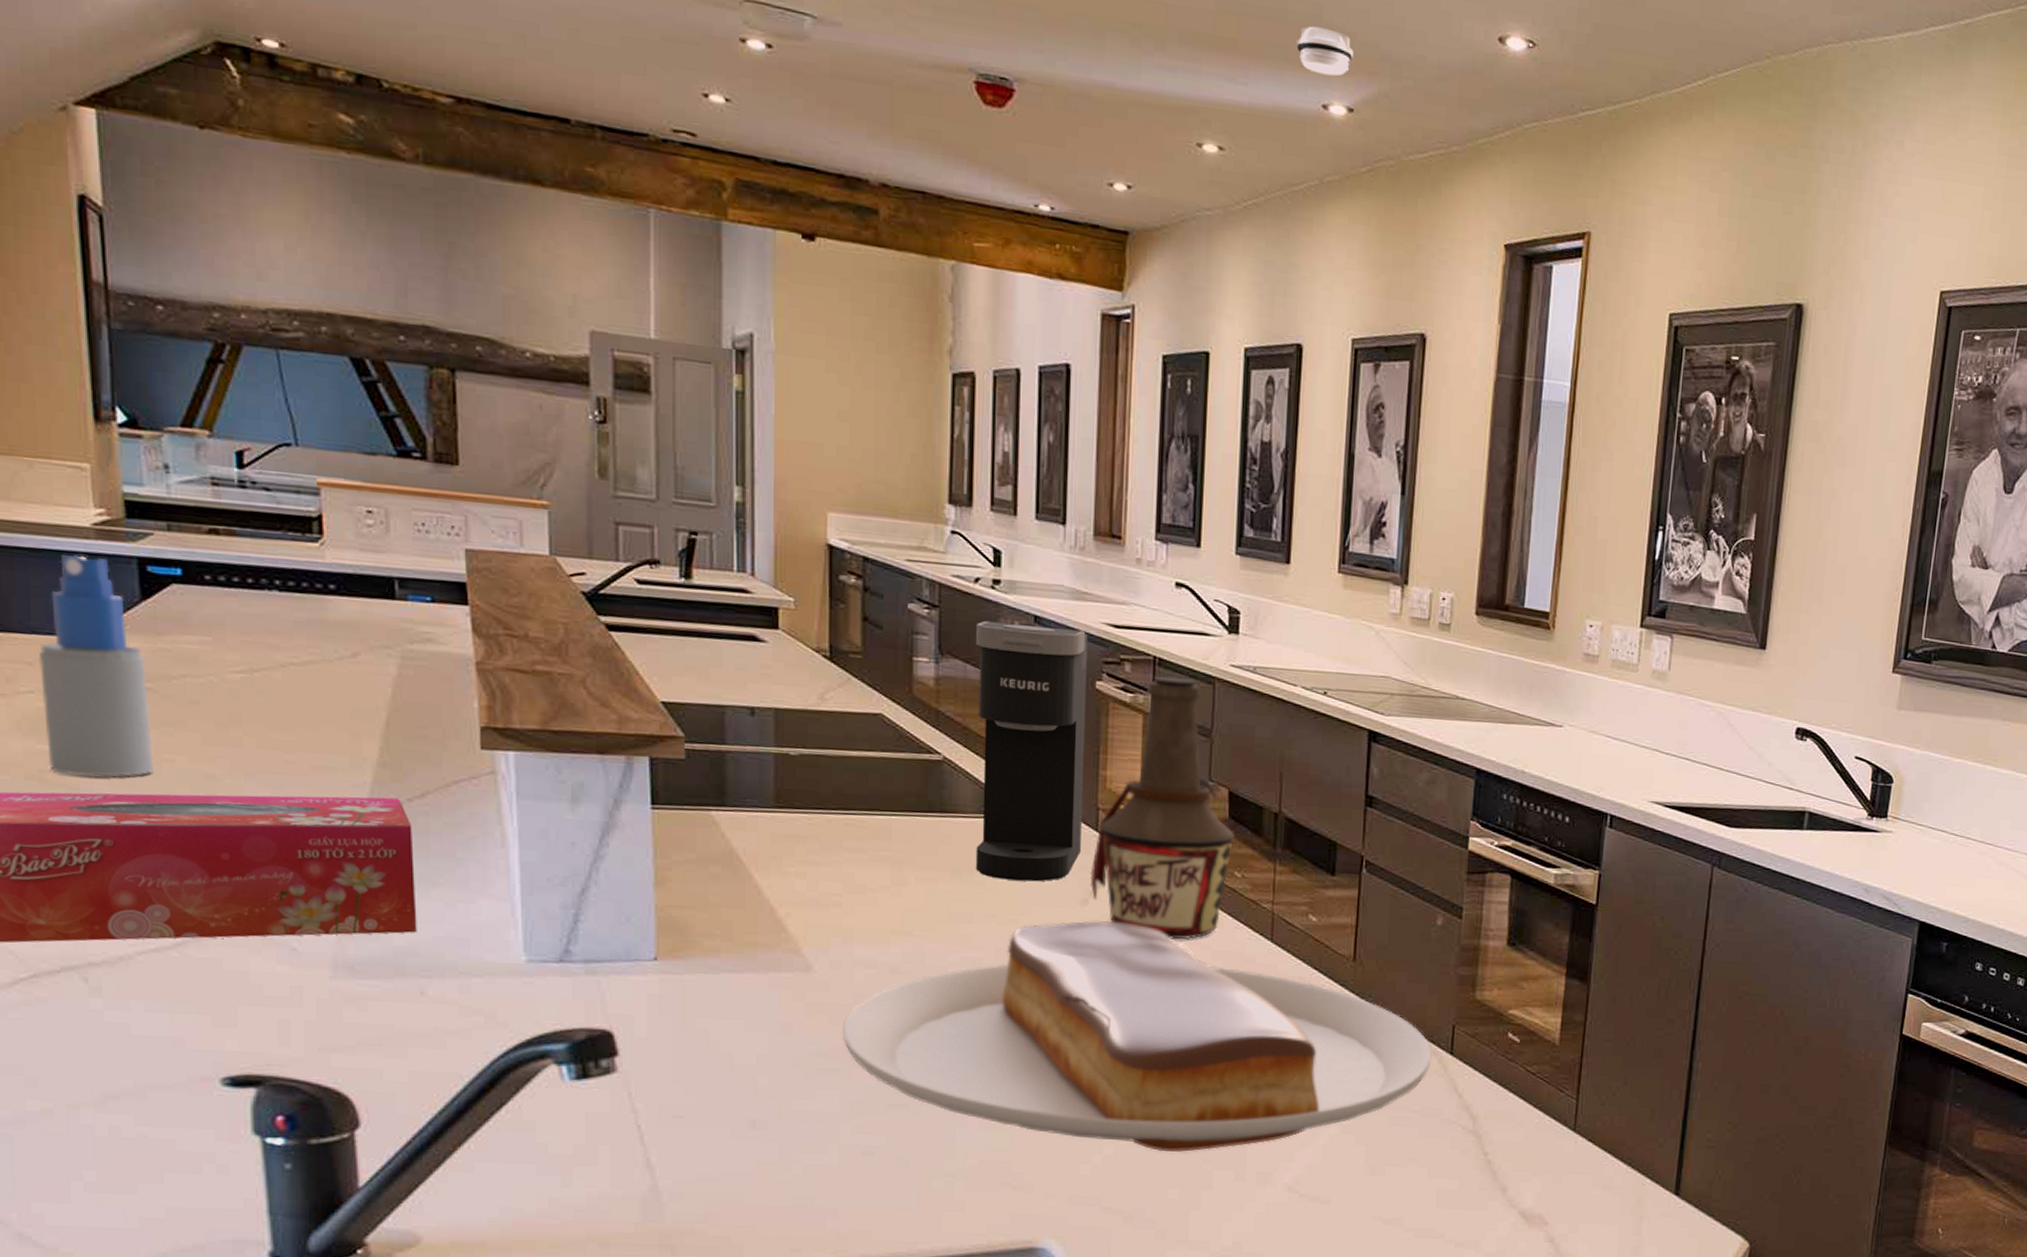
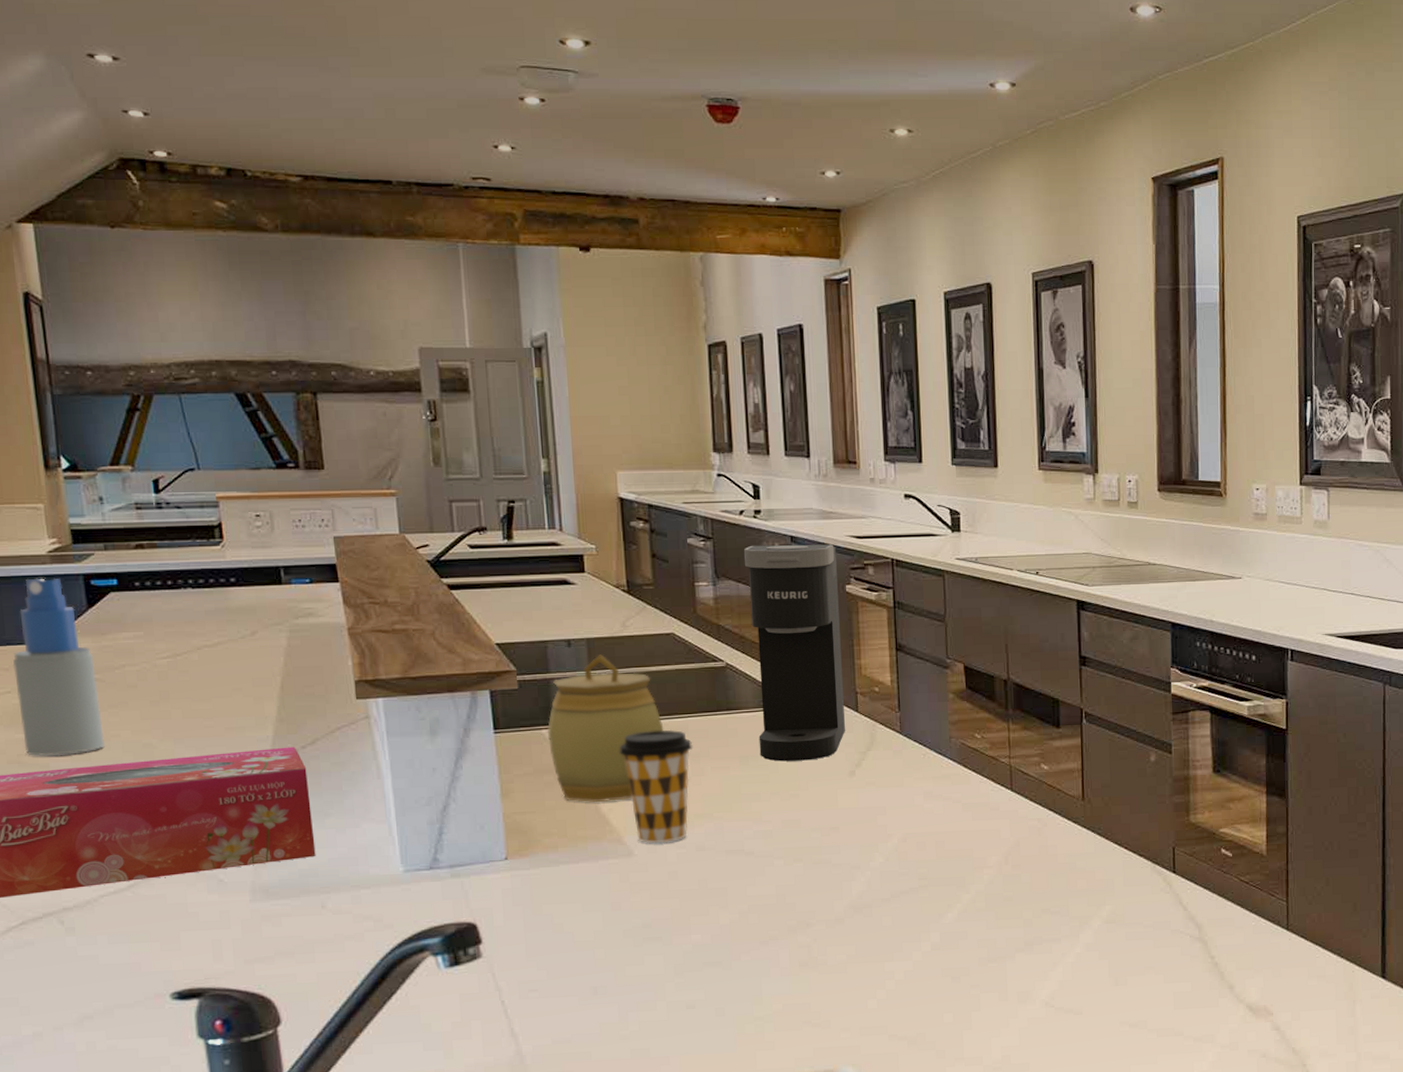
jar: none [717,729,862,905] -> present [547,654,664,803]
coffee cup: none [804,826,896,961] -> present [619,729,693,844]
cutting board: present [842,920,1432,1153] -> none [661,787,1158,982]
bottle: present [1089,676,1235,940] -> none [854,574,973,798]
smoke detector: present [1296,26,1354,76] -> none [964,21,1012,59]

